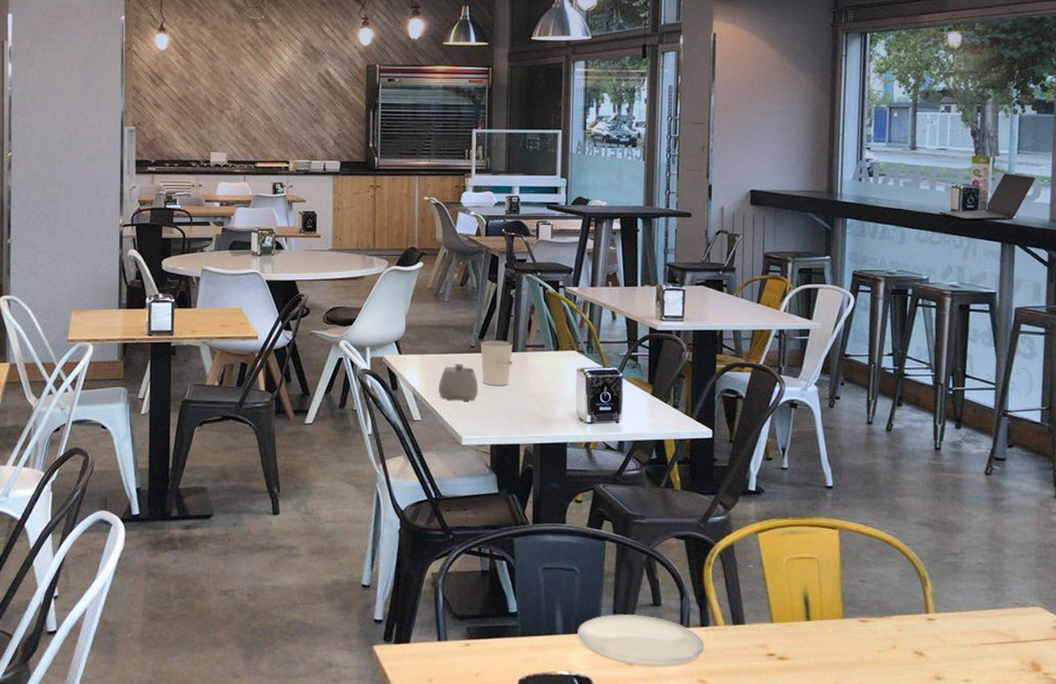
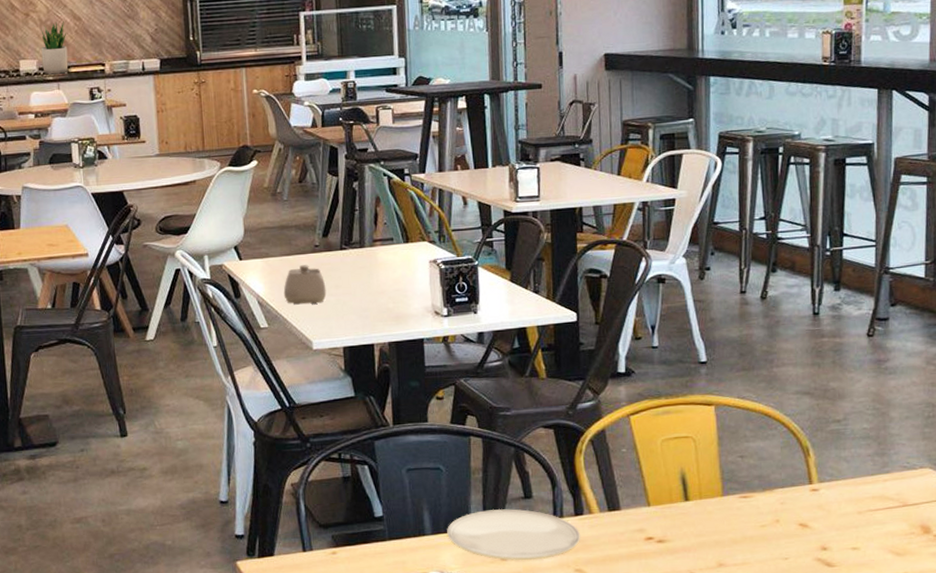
planter: none [231,120,257,168] -> present [41,21,69,75]
cup: present [480,340,513,386] -> none [324,237,361,286]
laptop: present [939,173,1036,221] -> none [809,12,913,69]

